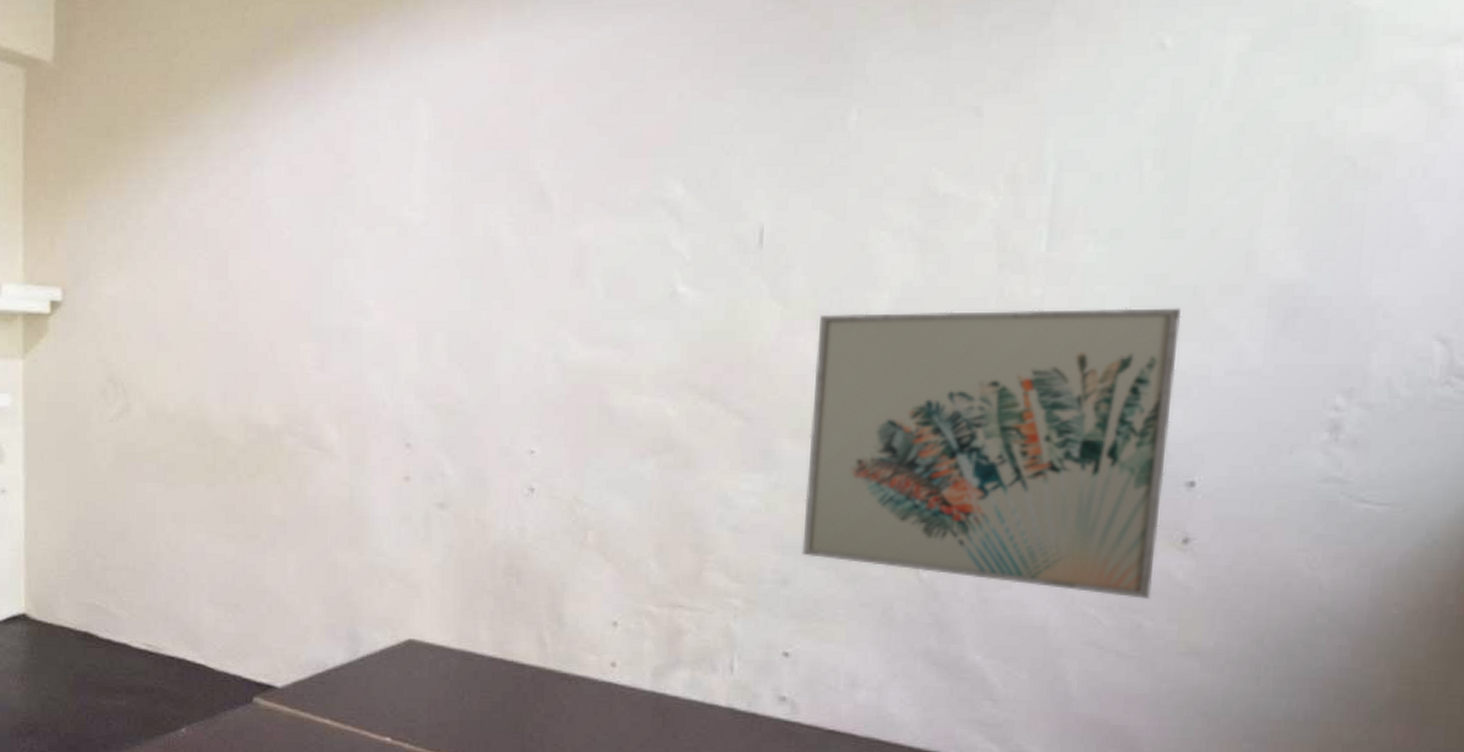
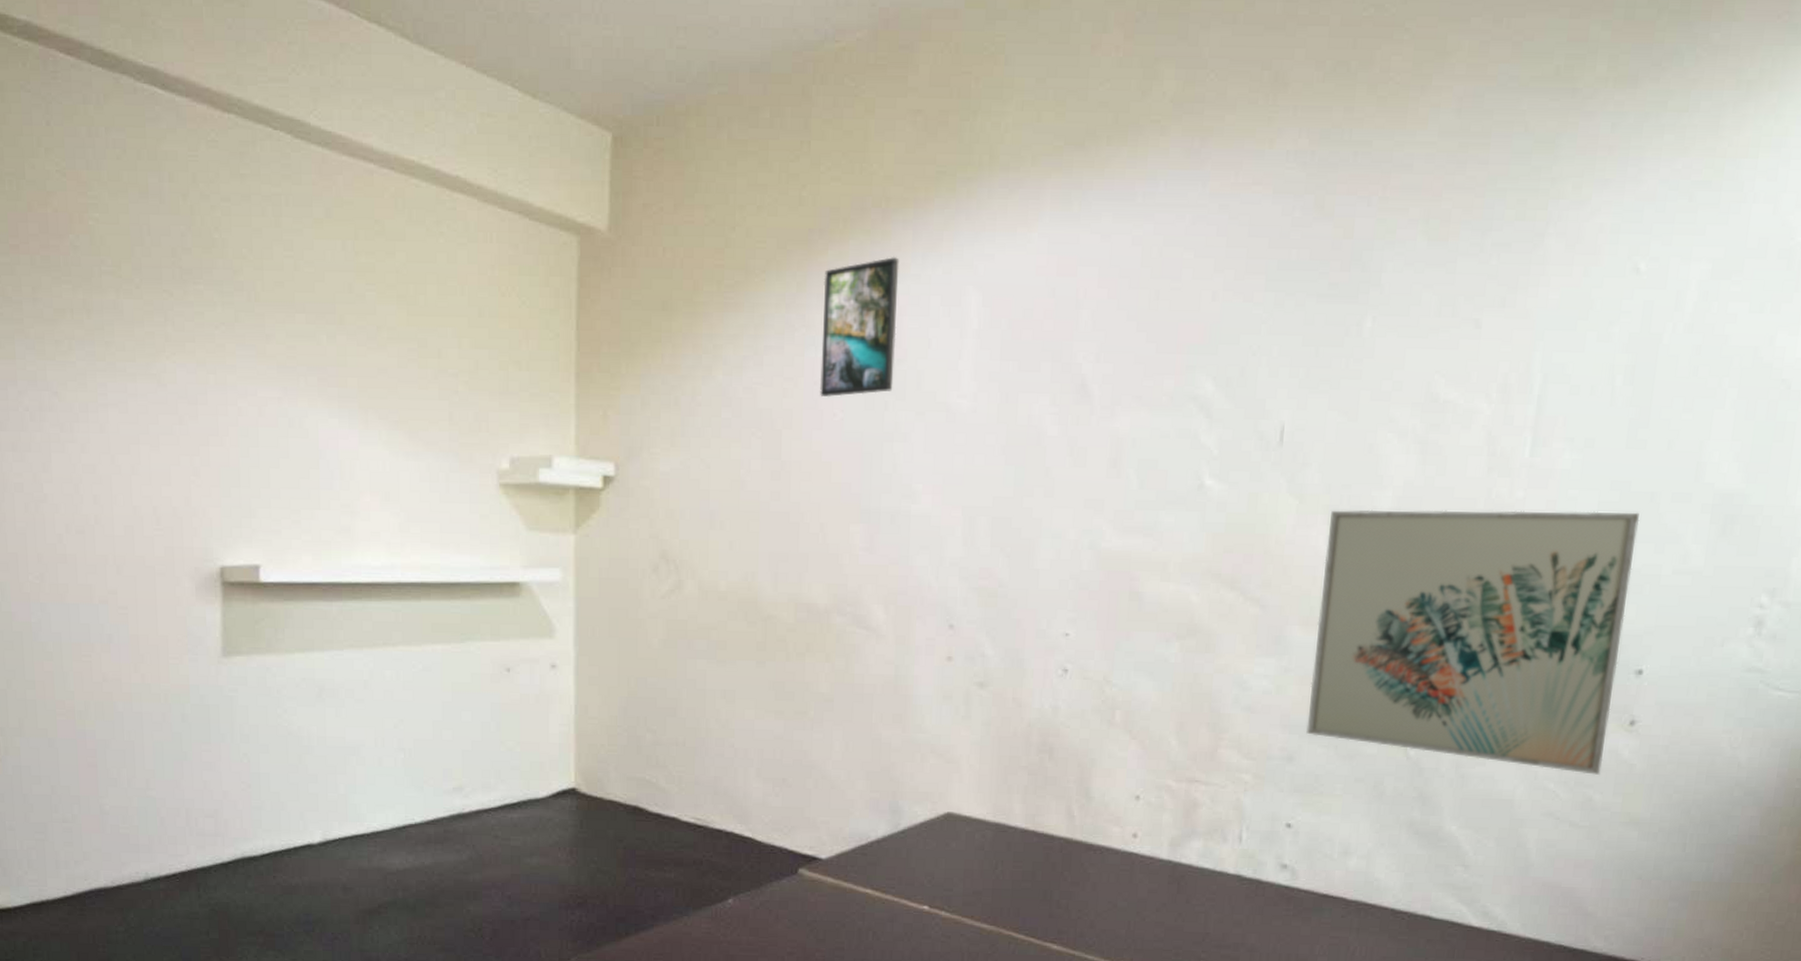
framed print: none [267,72,345,216] -> present [820,256,900,398]

